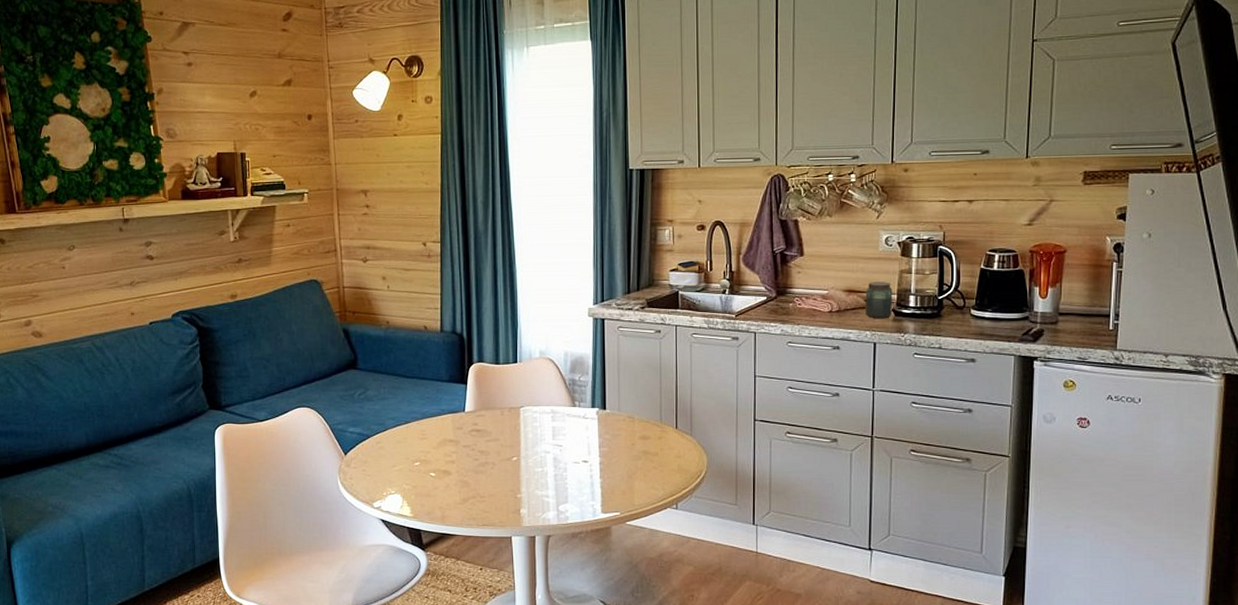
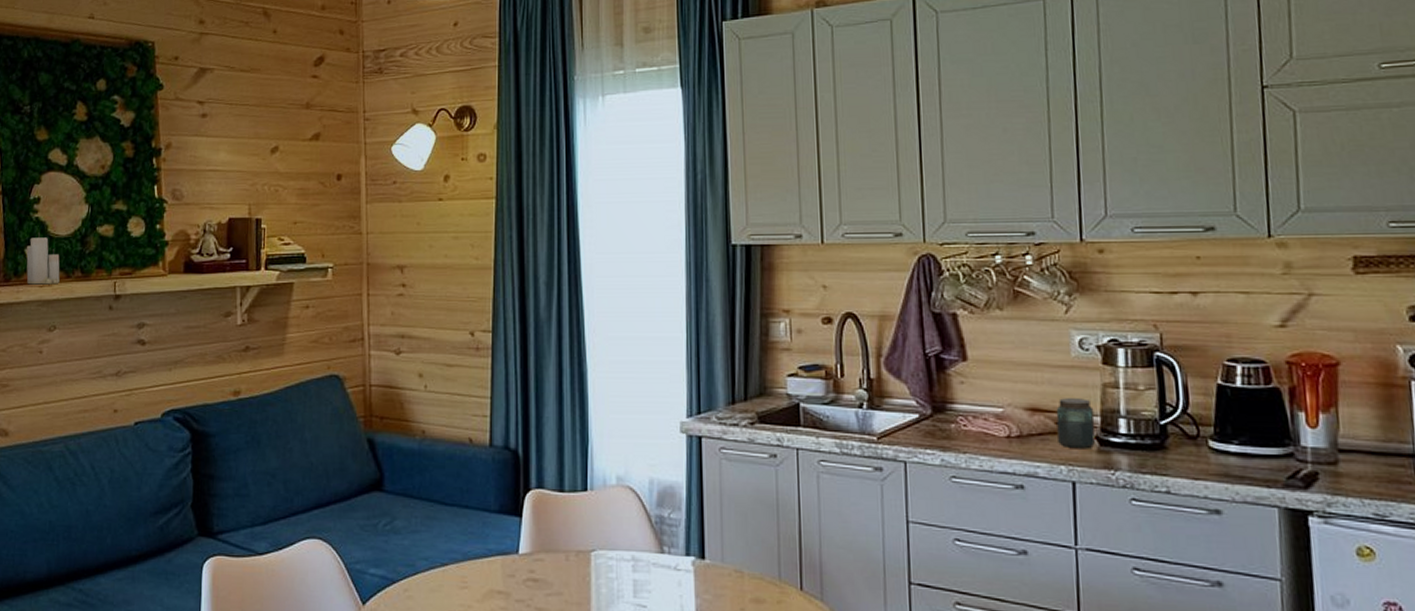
candle: none [42,167,74,212] -> present [26,232,60,285]

